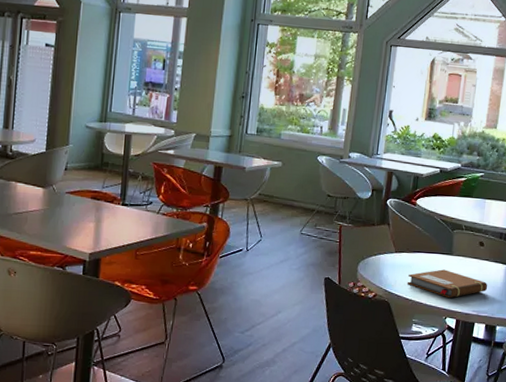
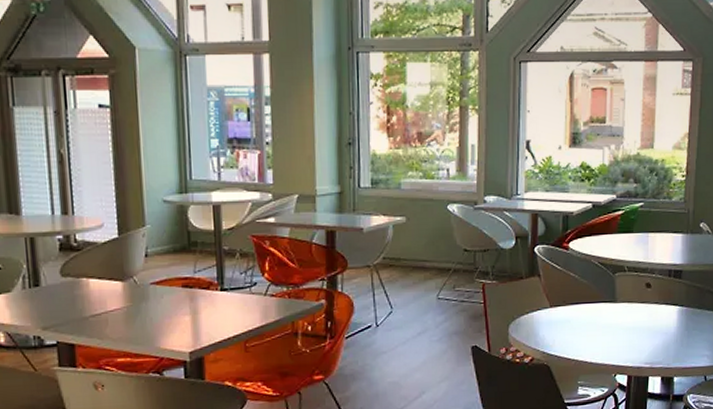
notebook: present [407,269,488,299] -> none [567,320,660,353]

